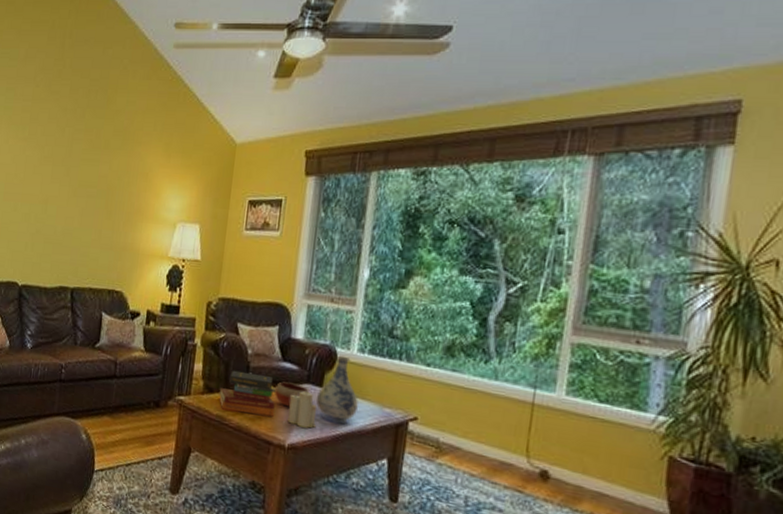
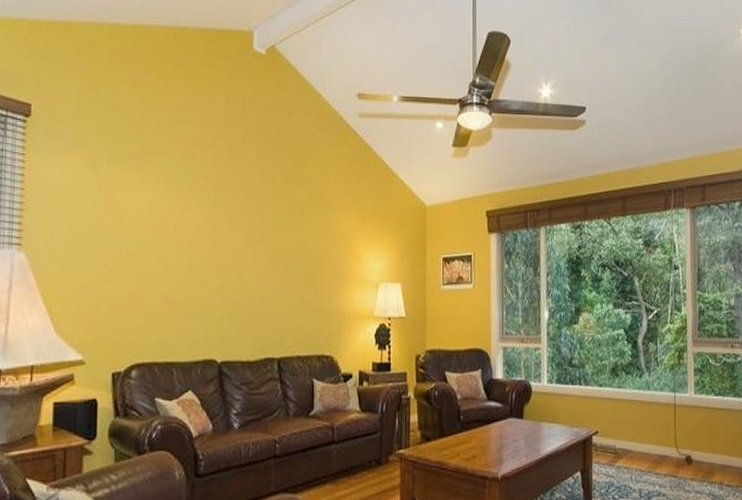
books: present [219,370,276,417] -> none [436,416,486,455]
bowl: present [275,381,309,407] -> none [485,419,513,442]
candle: present [286,391,317,429] -> none [497,424,522,458]
vase: present [316,355,358,425] -> none [520,388,553,449]

